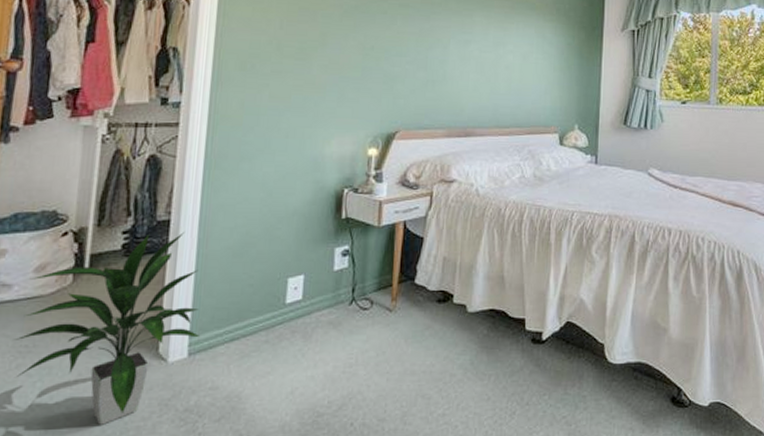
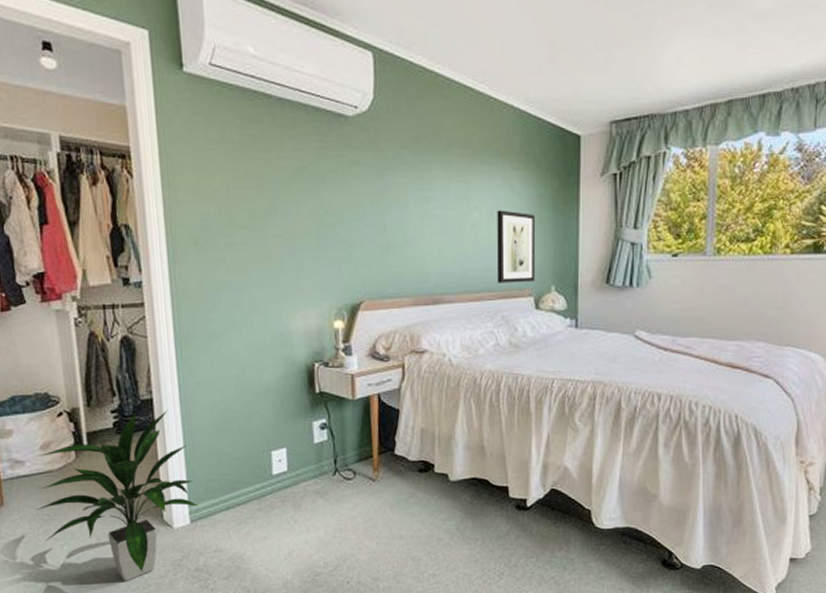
wall art: none [525,55,564,121] -> present [496,210,536,283]

